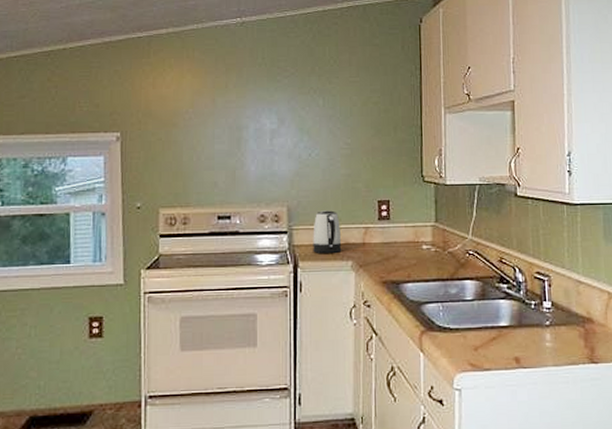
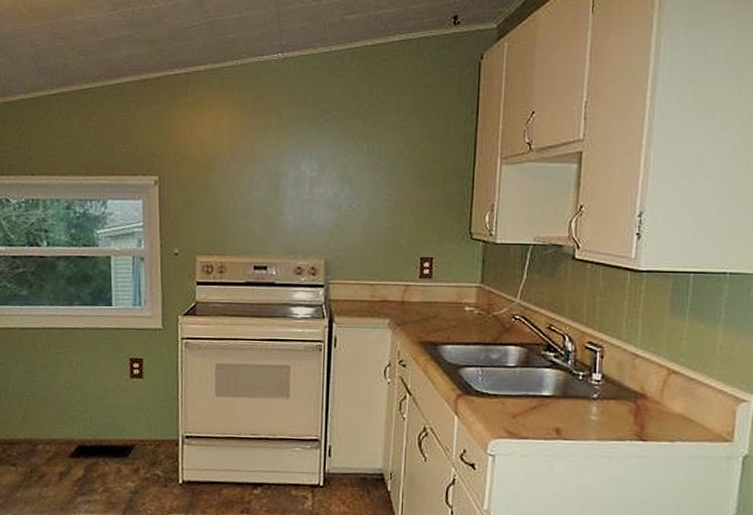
kettle: present [313,210,342,253] -> none [349,265,380,310]

